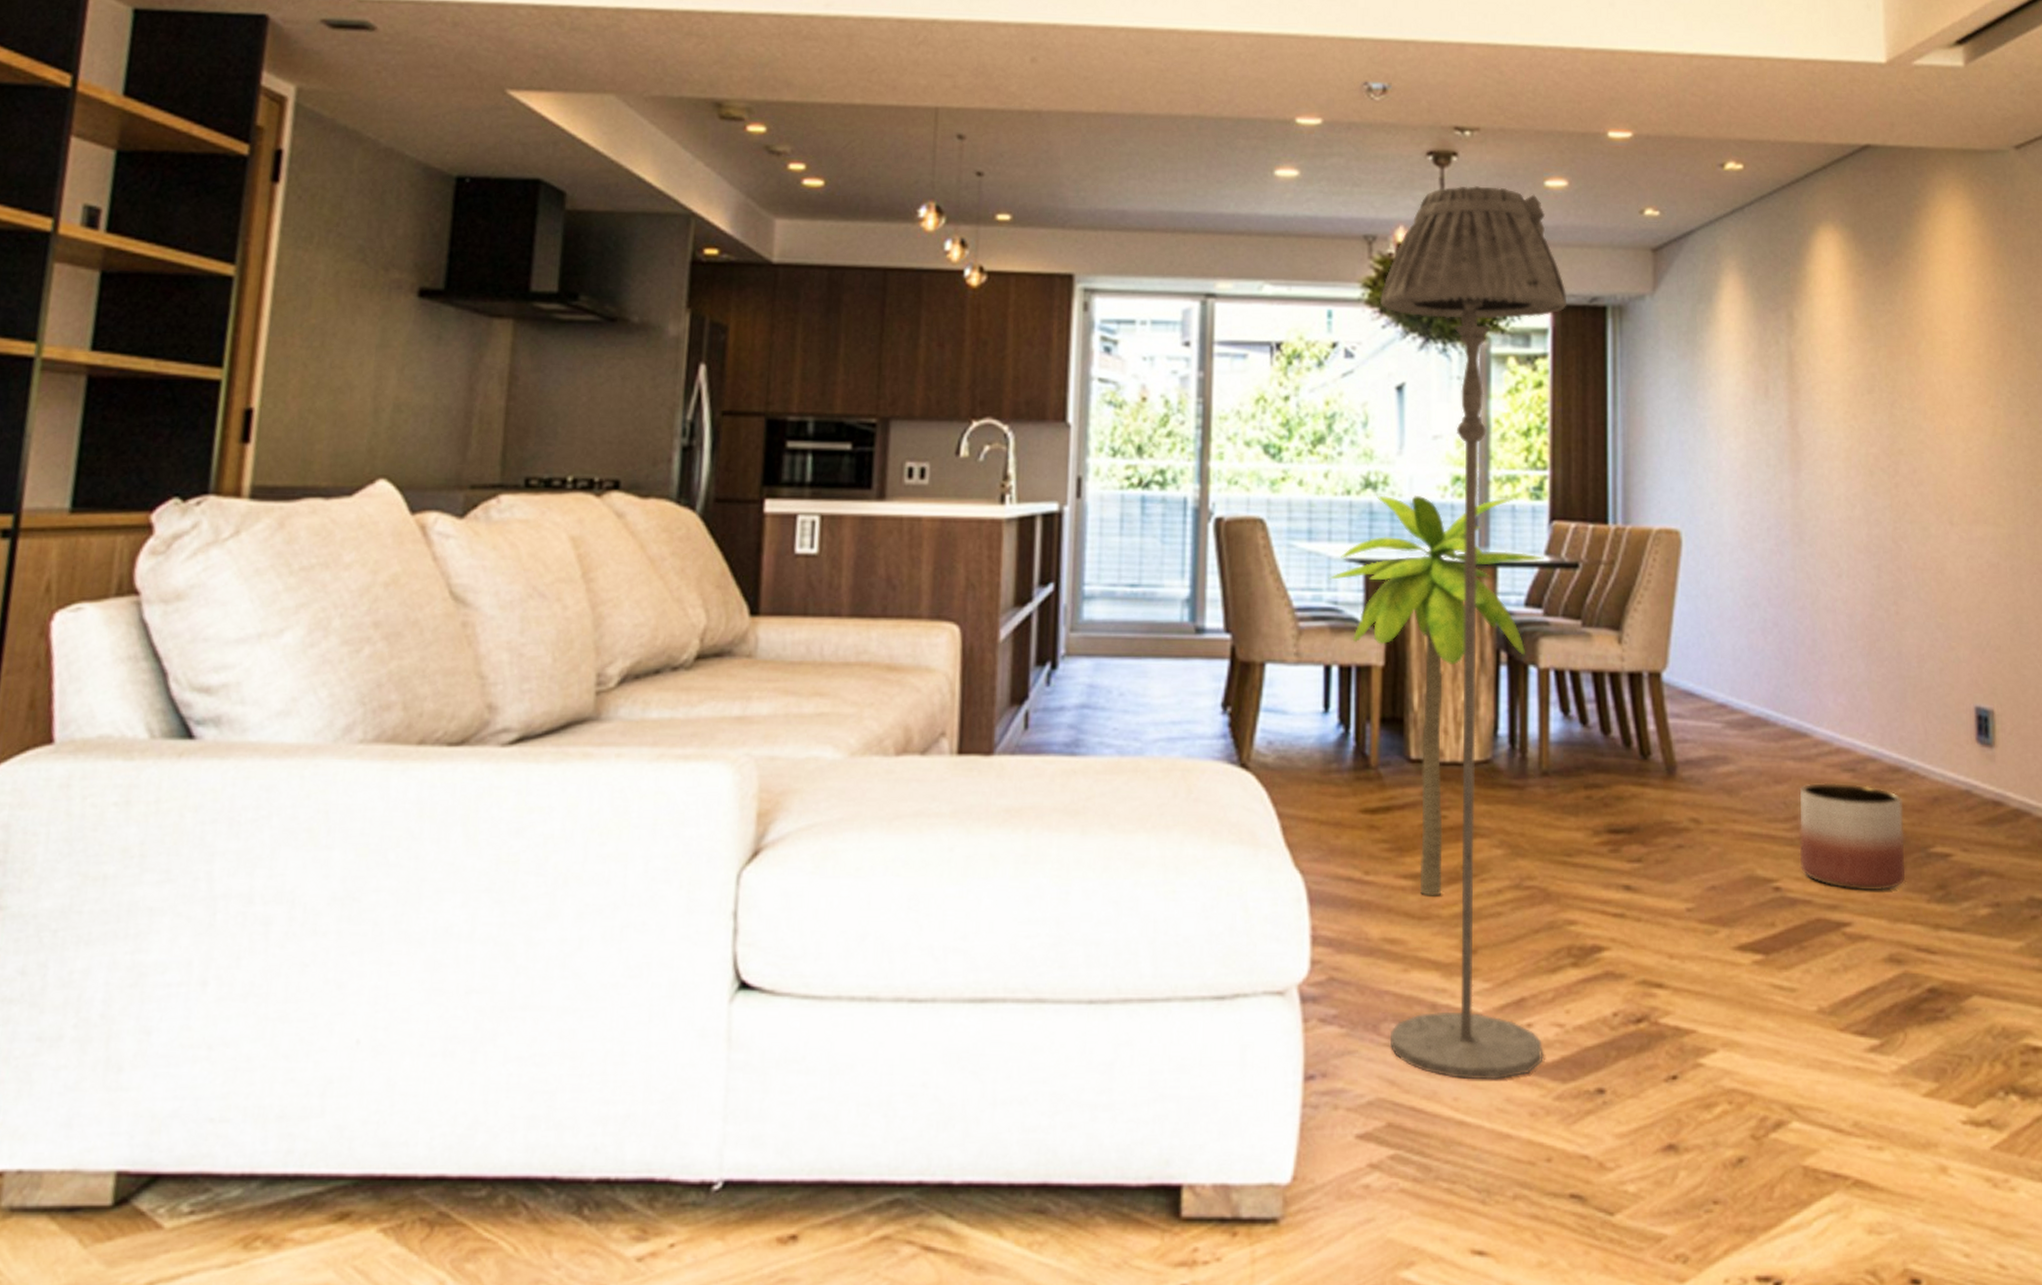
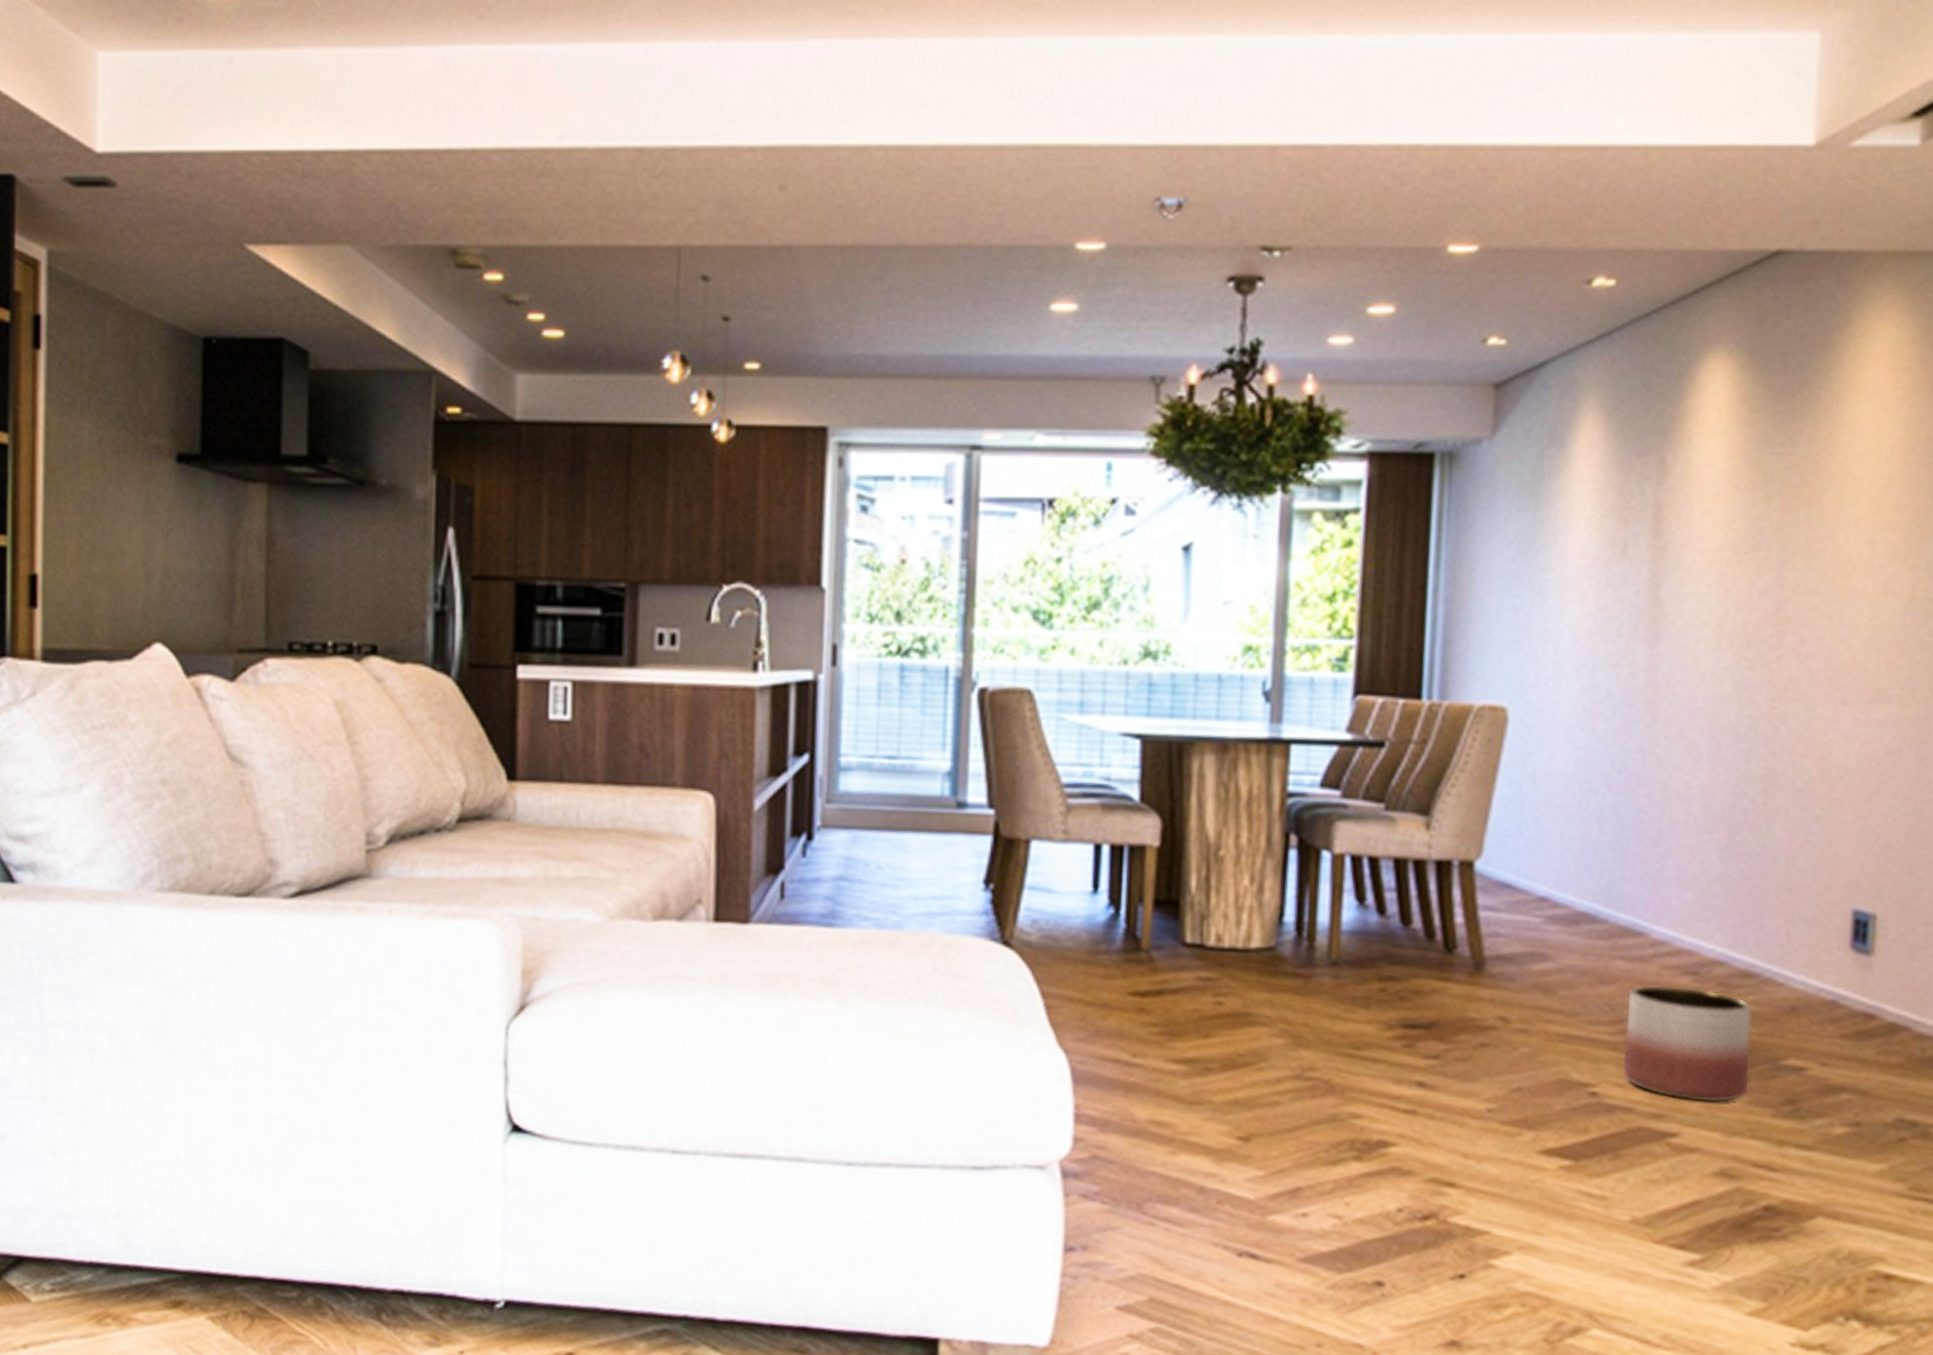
palm tree: present [1328,496,1543,896] -> none [1100,667,1344,1083]
floor lamp: present [1380,186,1567,1080] -> none [1155,316,1387,1266]

